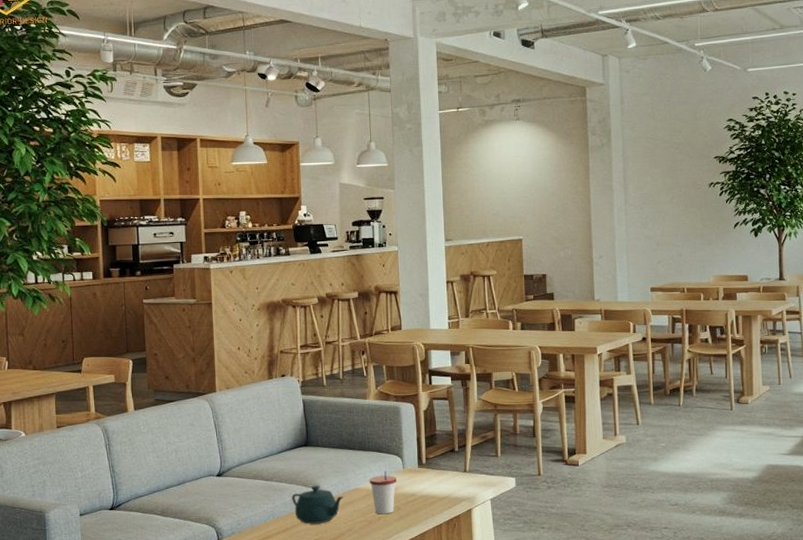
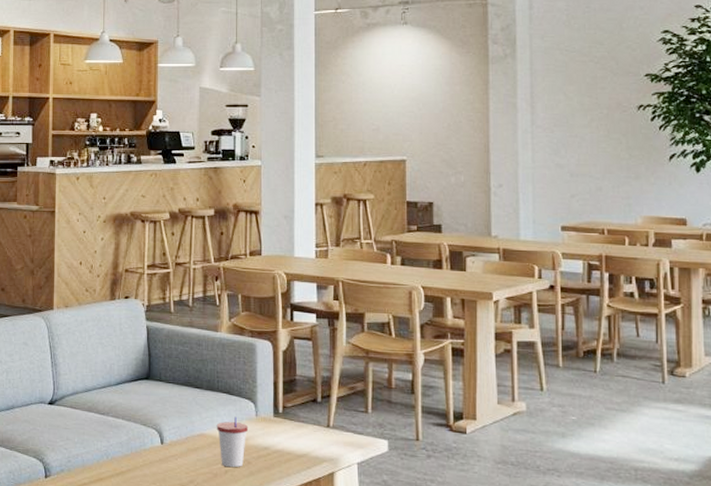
teapot: present [292,485,343,524] -> none [129,425,186,471]

